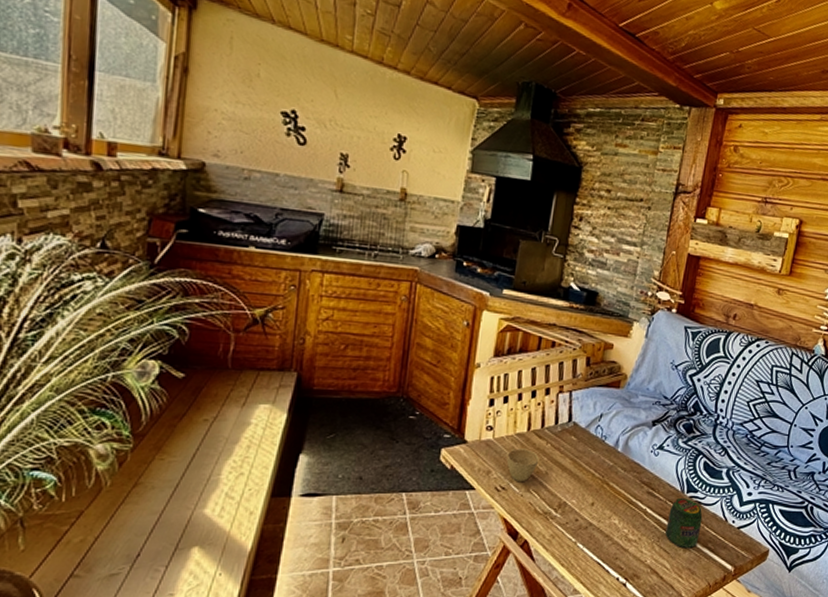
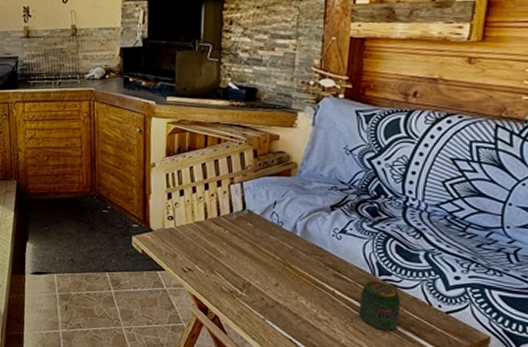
cup: present [506,448,539,481] -> none [189,235,219,263]

